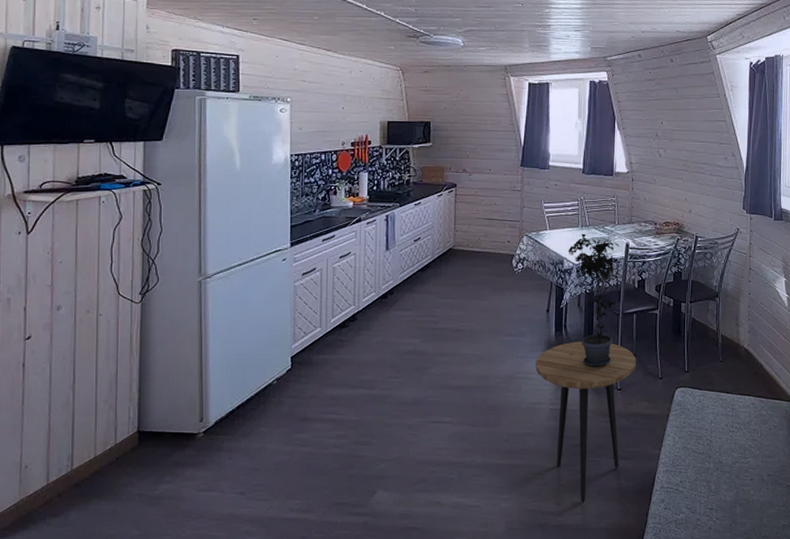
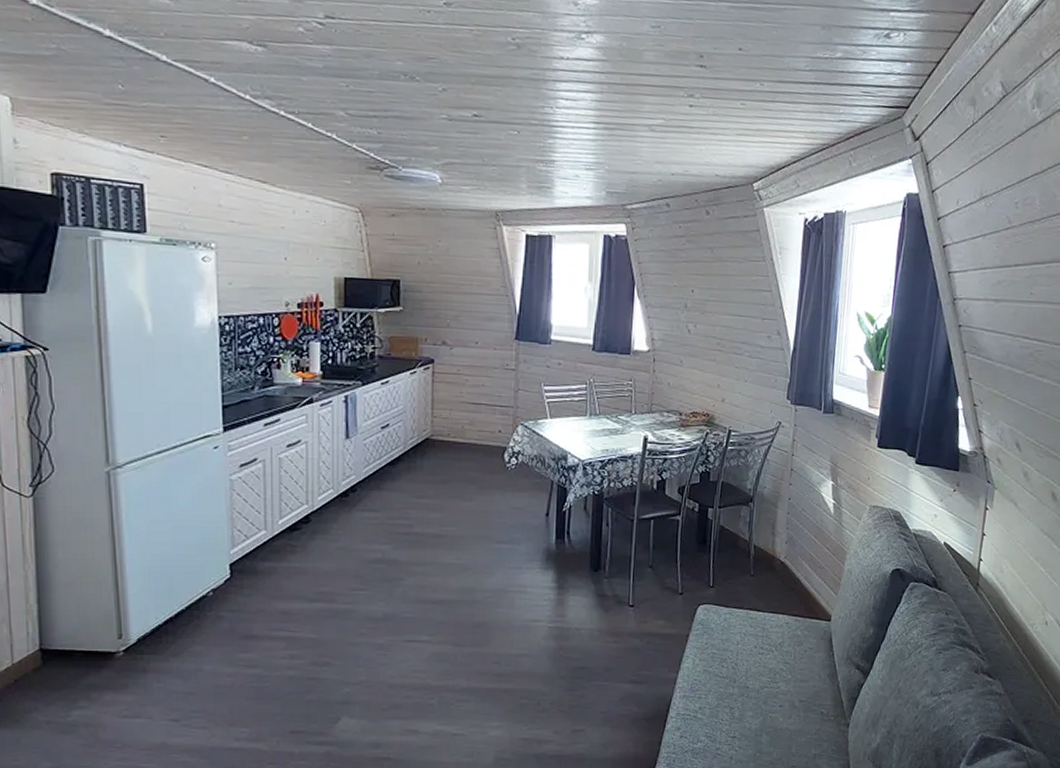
side table: present [535,341,636,502] -> none [532,550,652,730]
potted plant: present [568,233,623,368] -> none [572,423,640,581]

